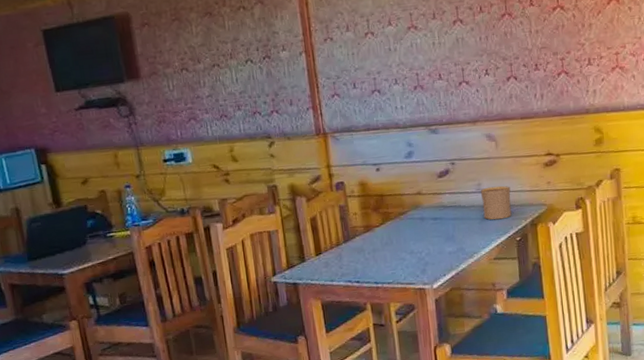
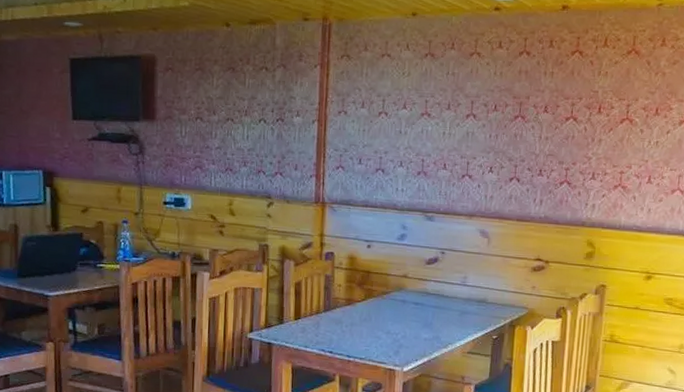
cup: present [480,185,512,220] -> none [464,281,495,315]

